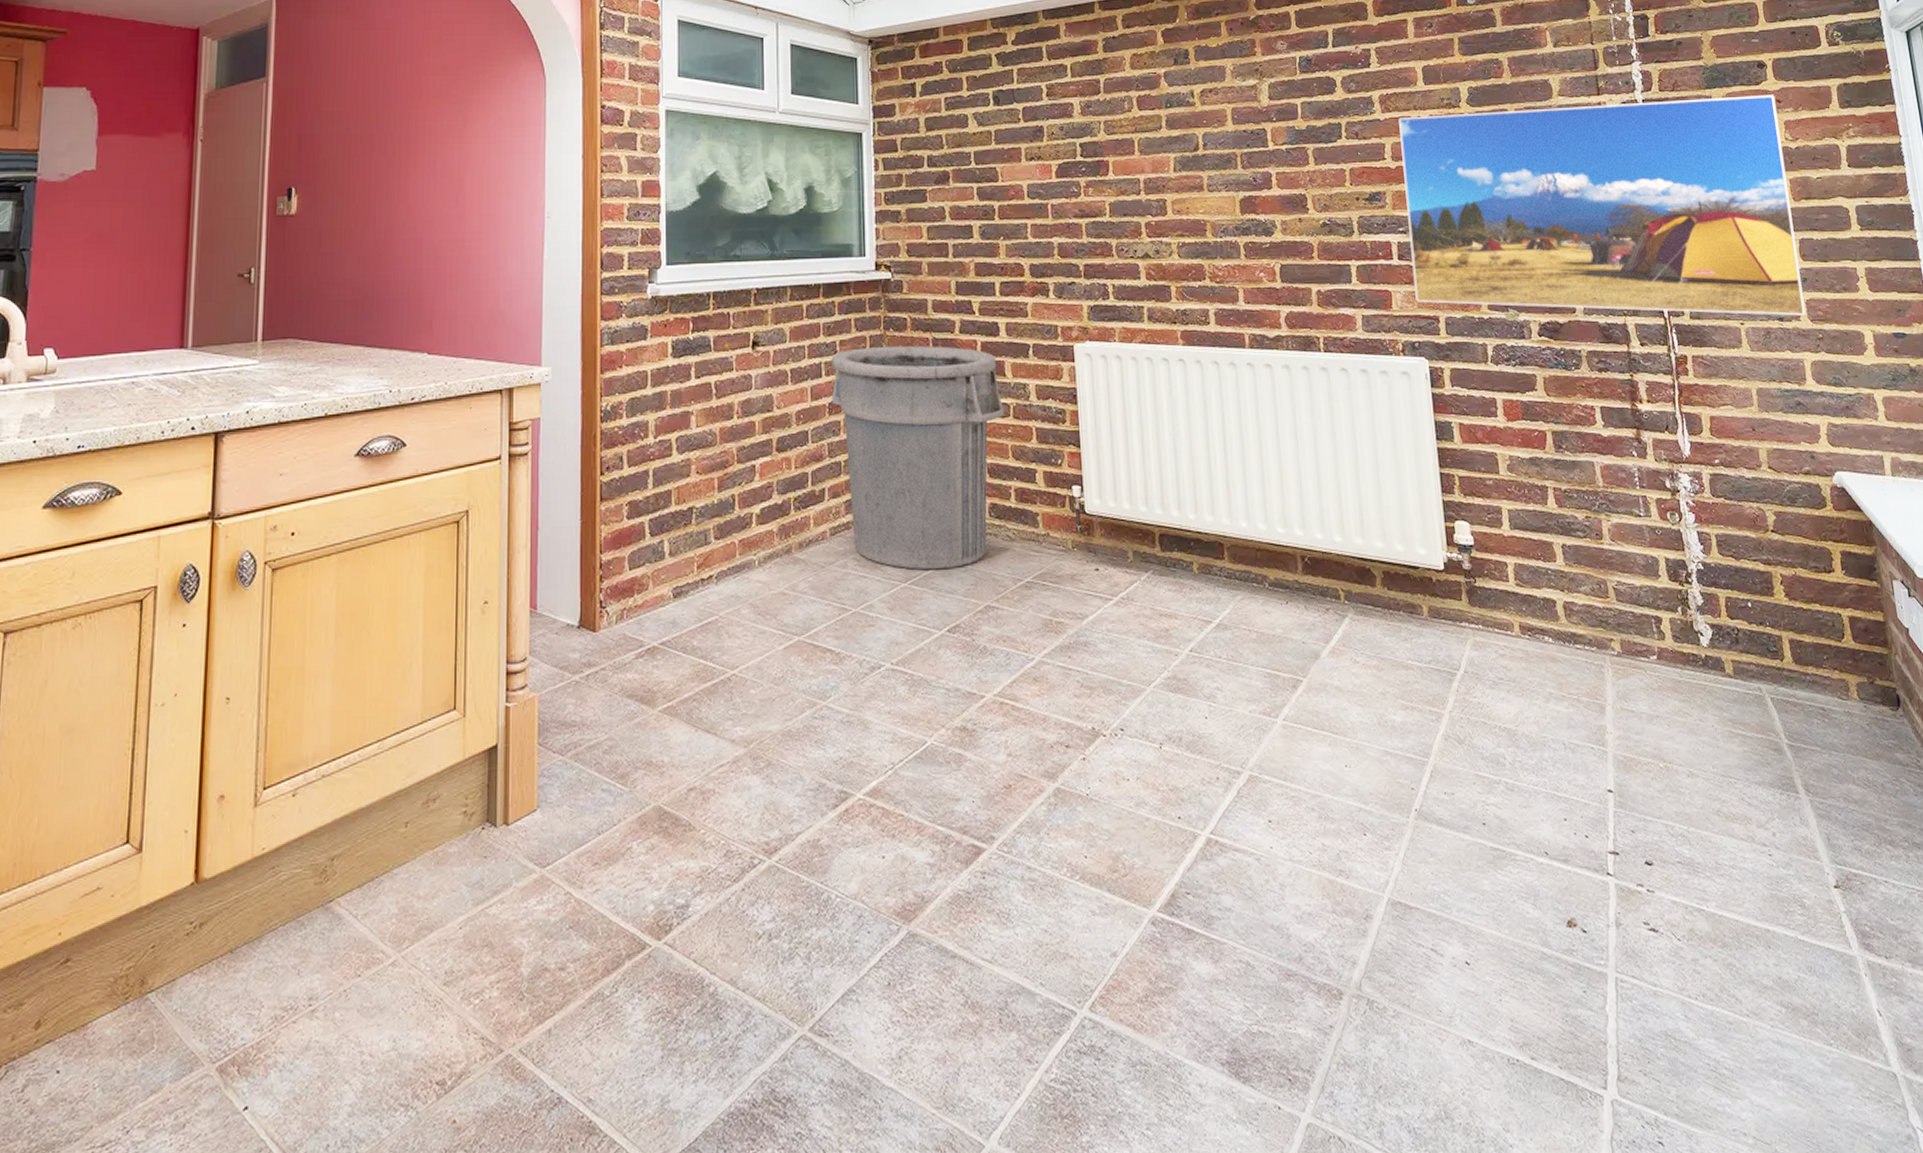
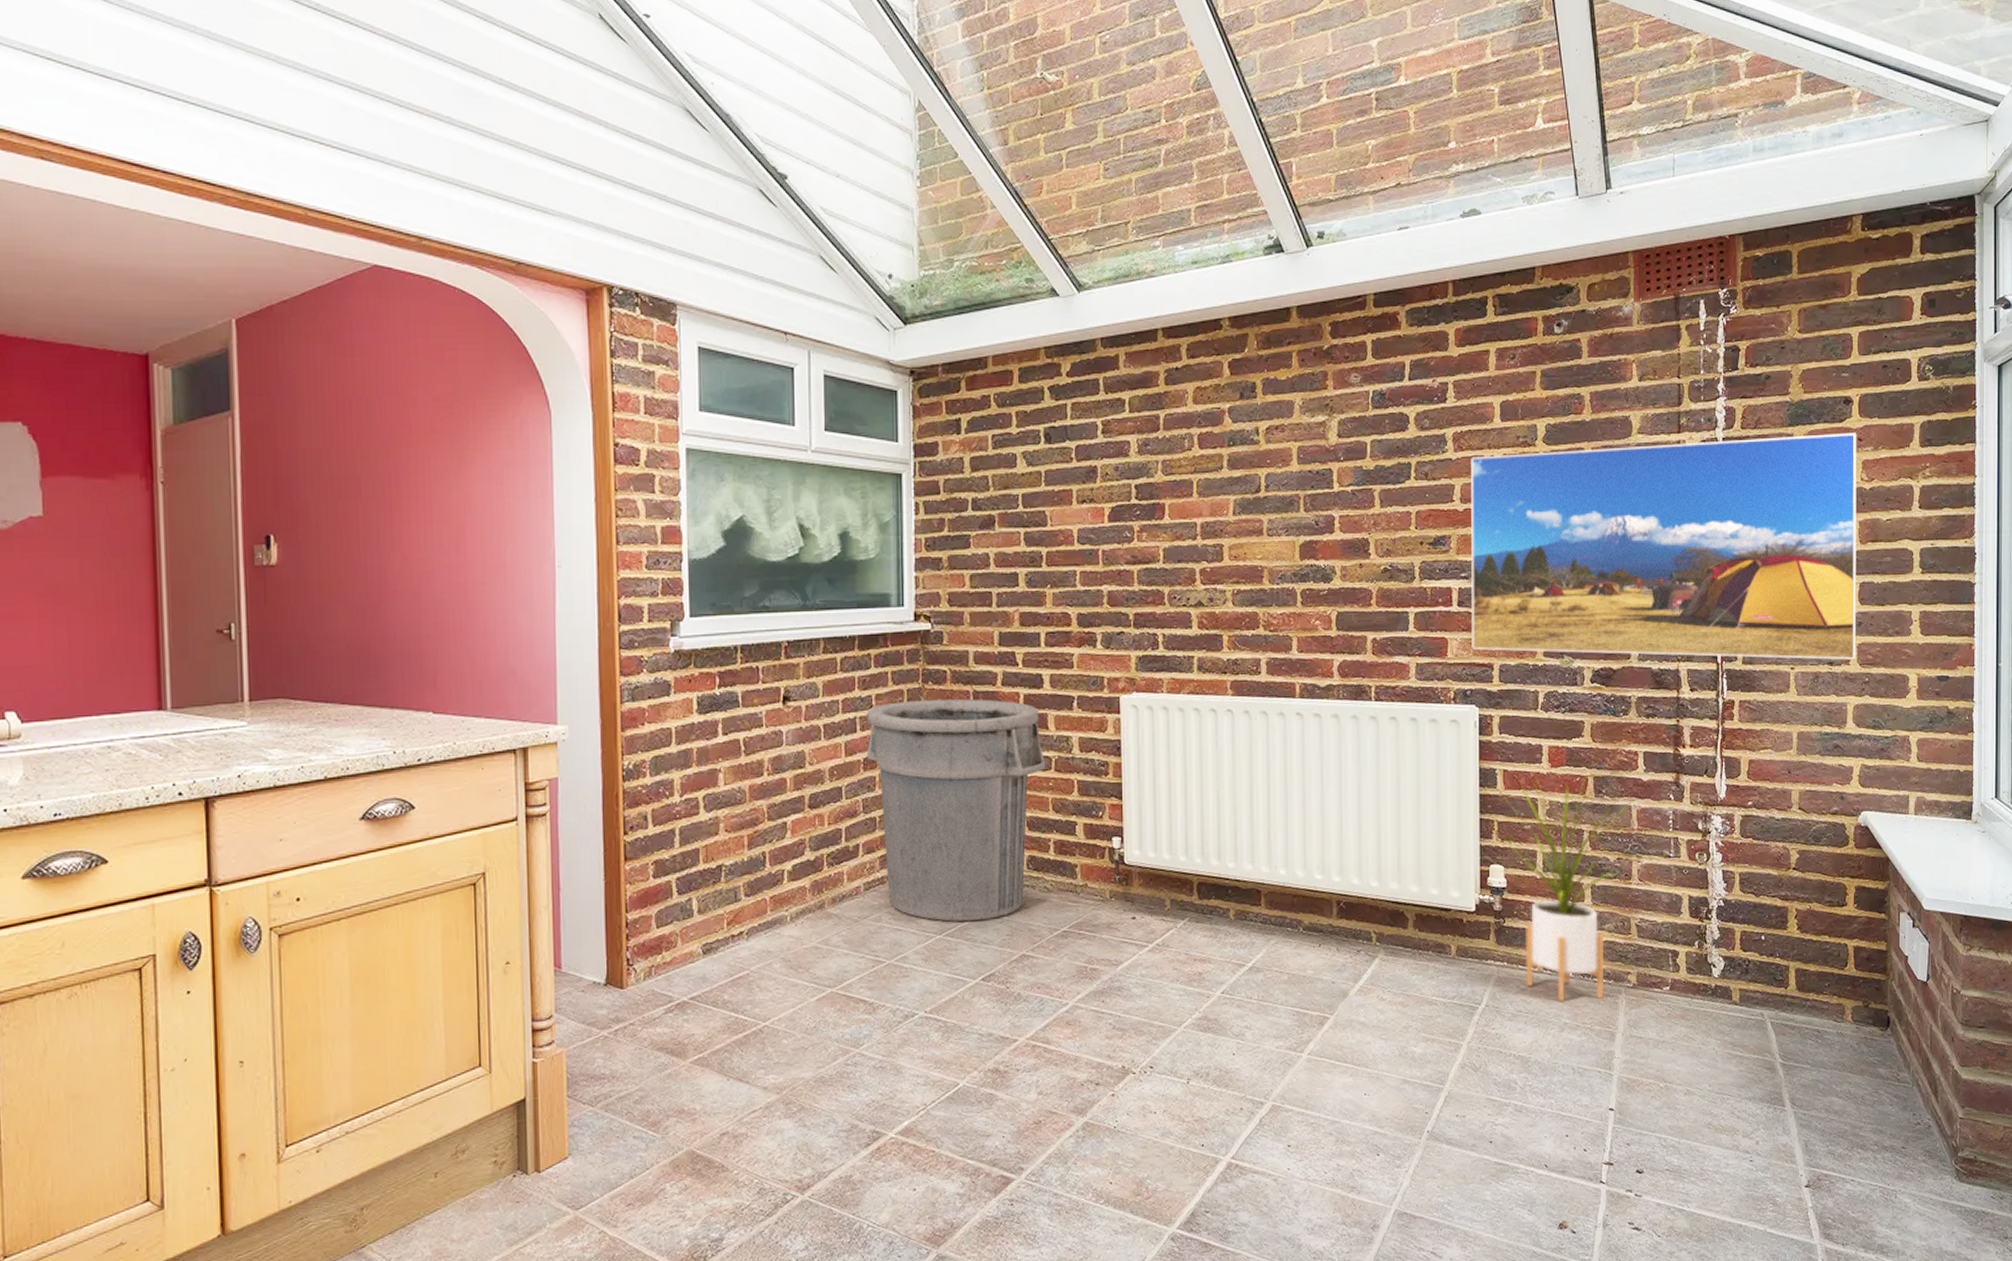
house plant: none [1456,428,1605,671] -> present [1498,774,1636,1003]

